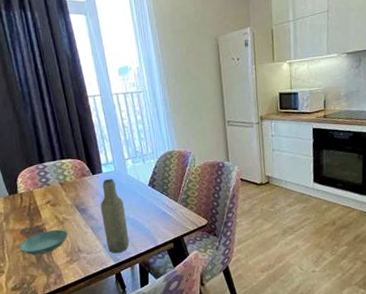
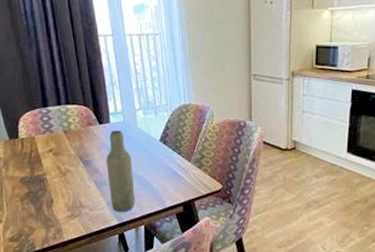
saucer: present [19,229,68,255] -> none [18,181,70,206]

